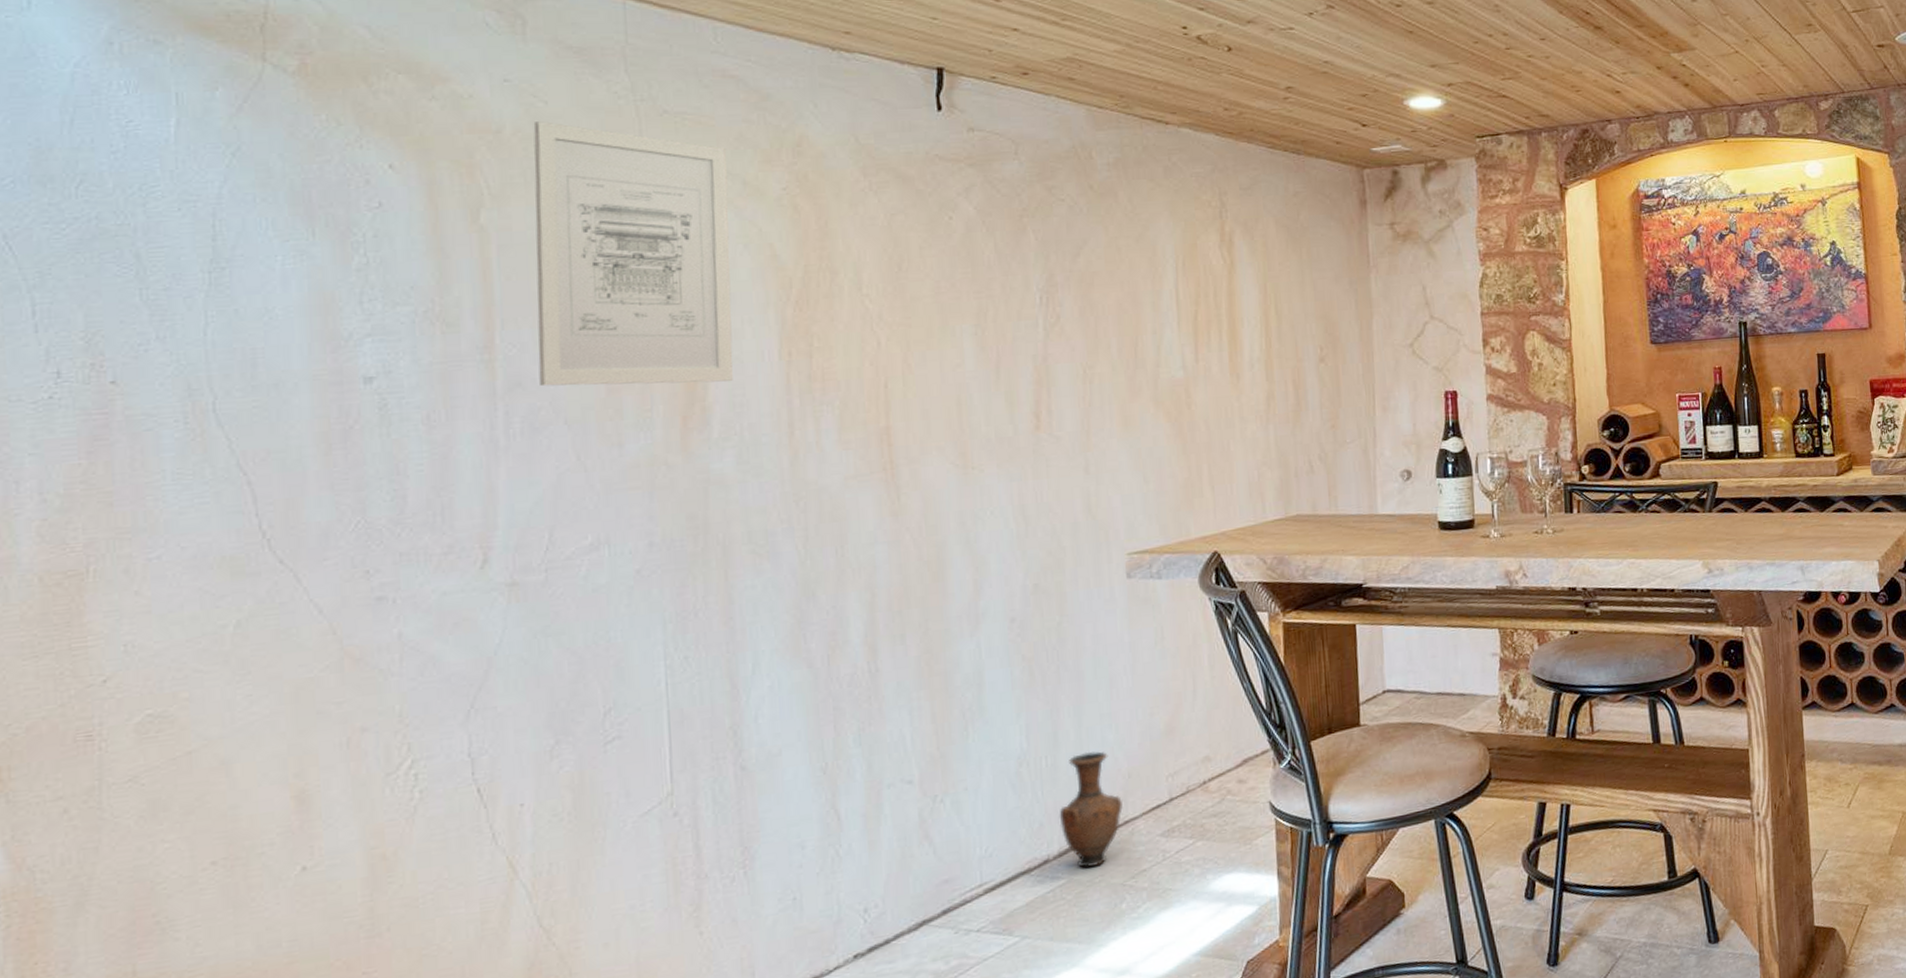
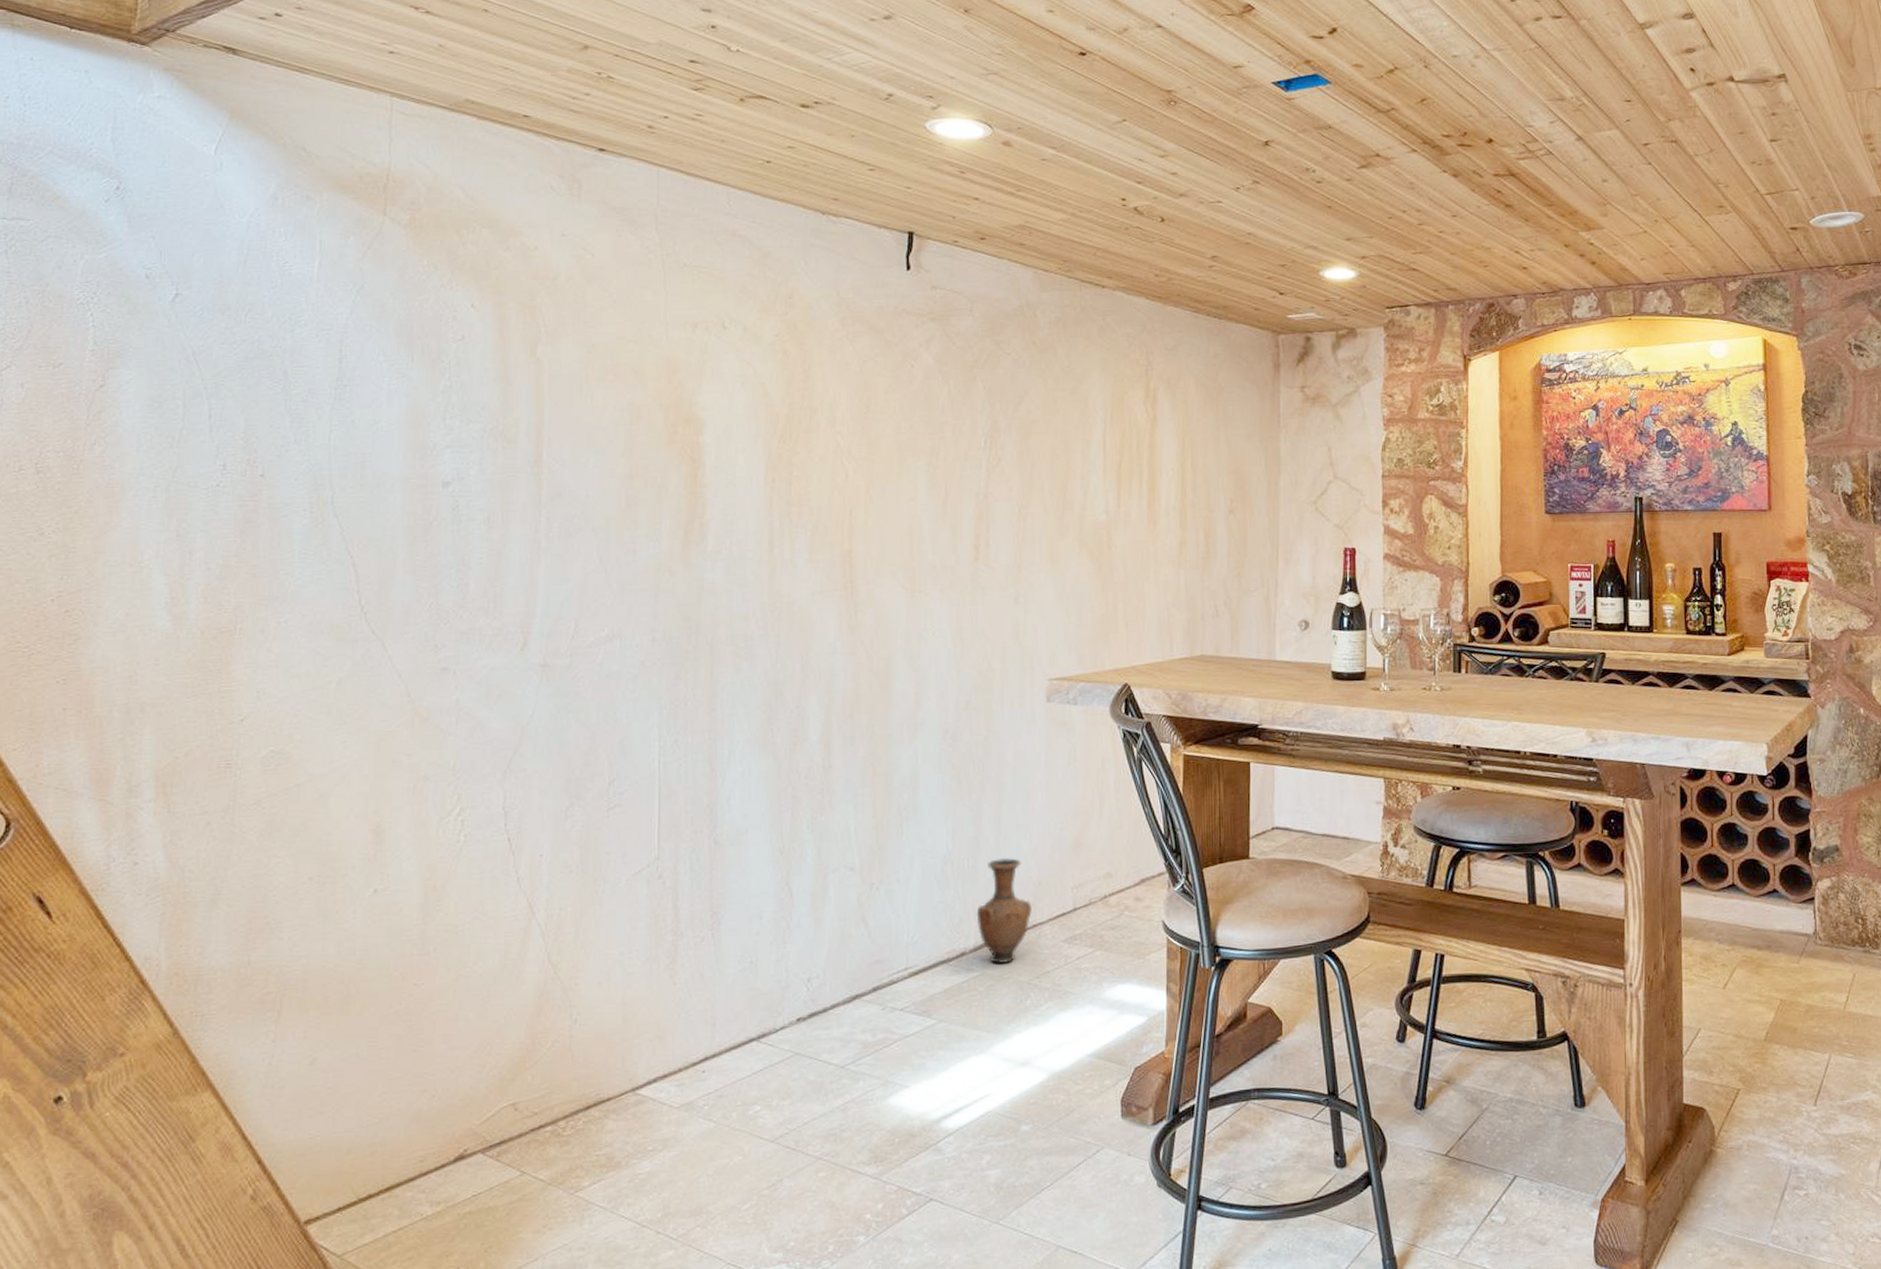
wall art: present [533,121,733,387] -> none [575,271,732,503]

